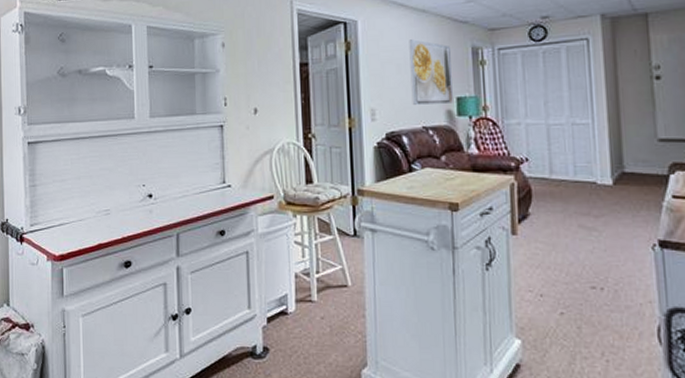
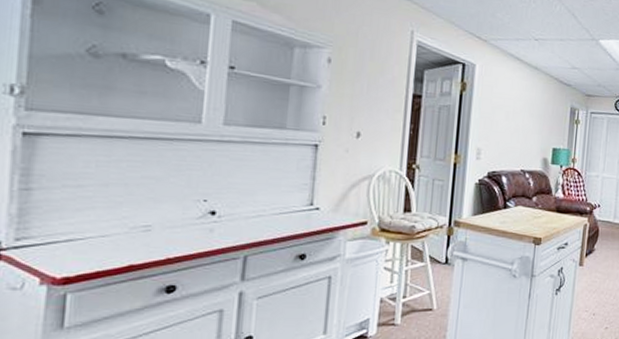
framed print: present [409,39,454,105] -> none [515,91,553,153]

